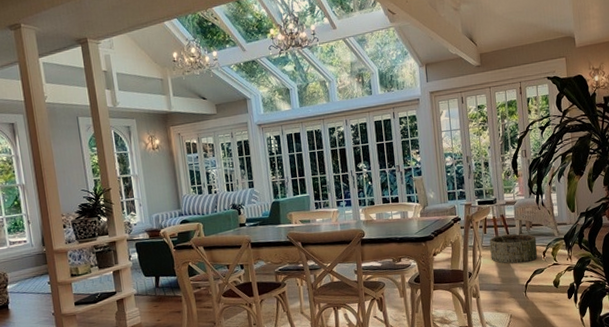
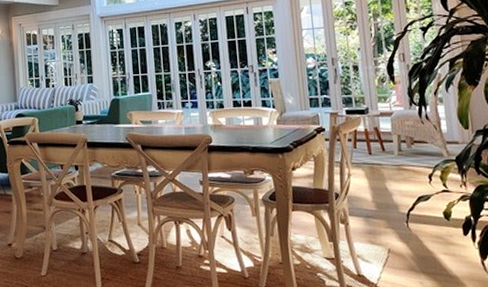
basket: present [489,228,538,264] -> none [360,145,422,187]

